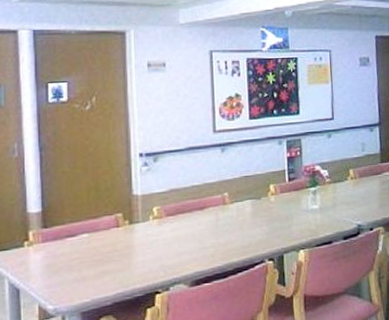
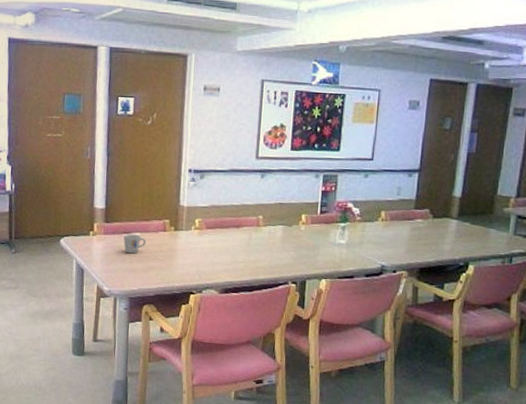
mug: none [68,236,96,260] -> present [123,234,146,254]

